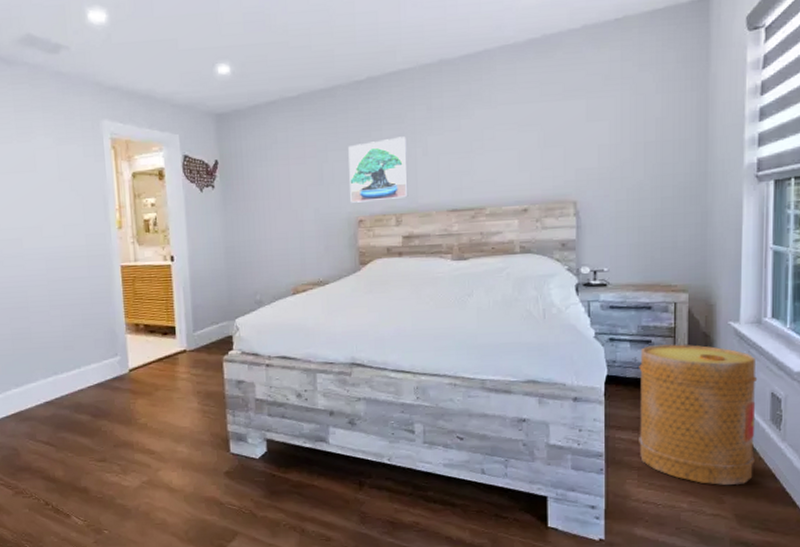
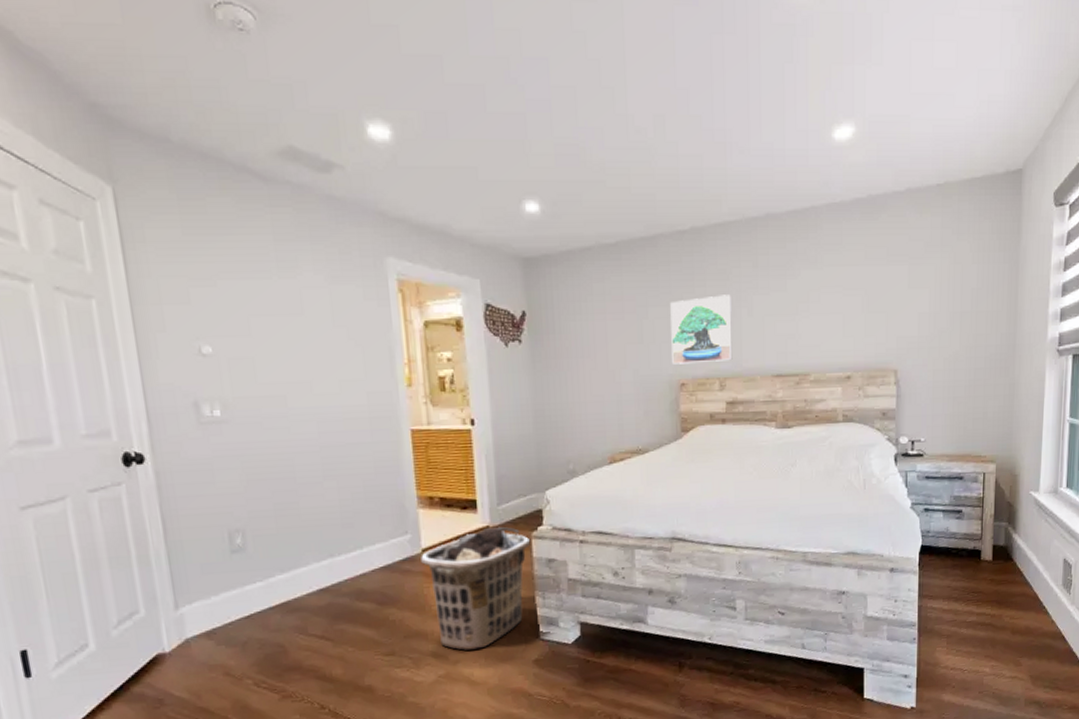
clothes hamper: none [128,350,223,460] -> present [421,526,531,651]
basket: present [639,344,758,486] -> none [948,514,1053,649]

